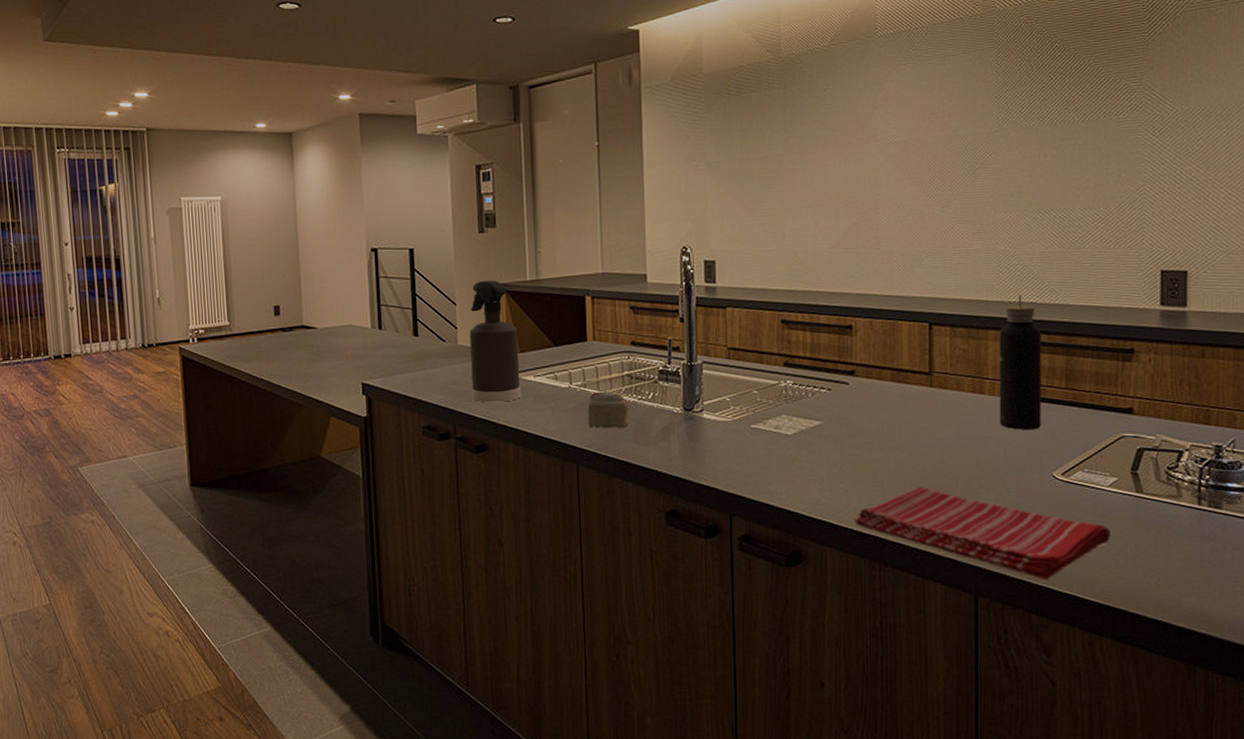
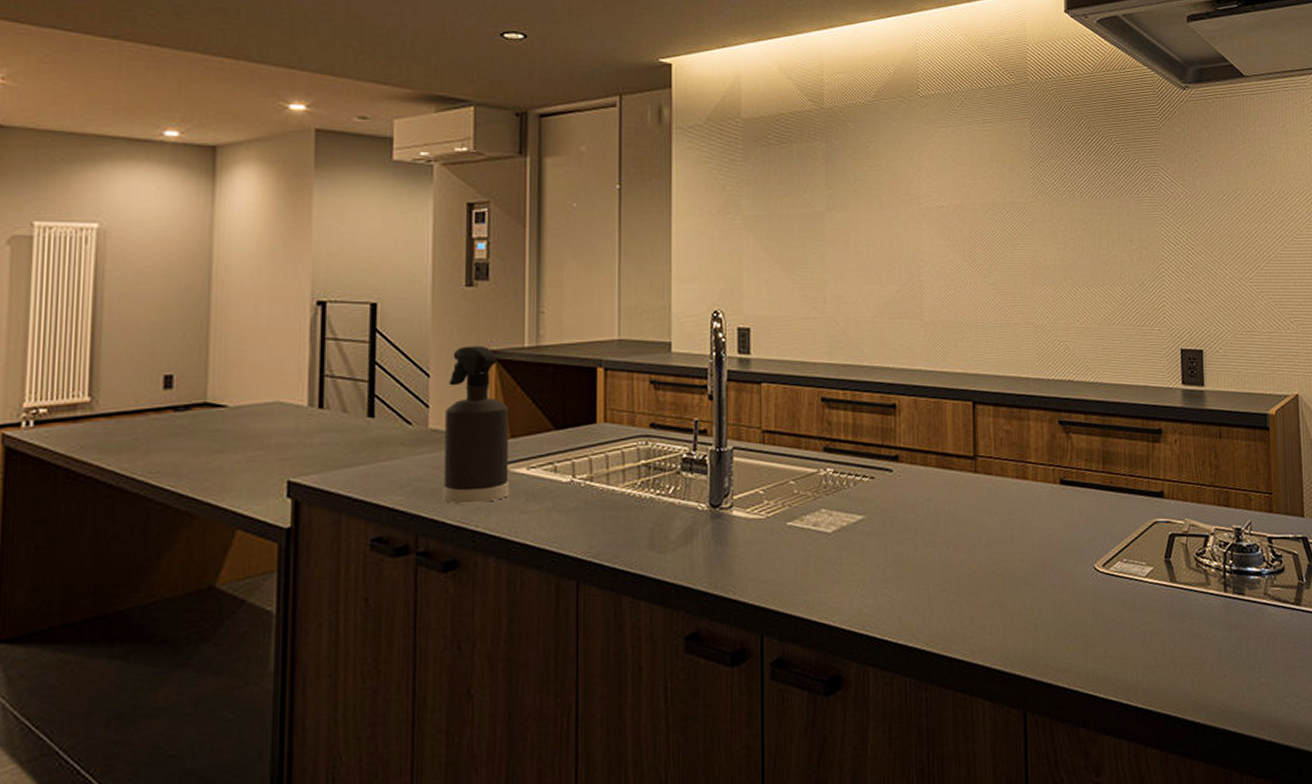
cake slice: present [587,391,629,429] -> none [593,485,645,533]
dish towel: present [854,486,1110,580] -> none [898,587,1149,687]
water bottle: present [999,295,1041,430] -> none [1040,372,1082,518]

